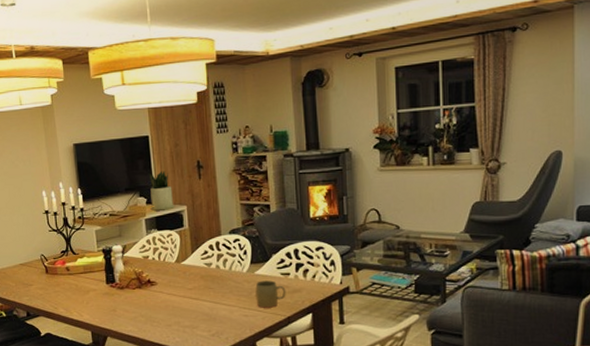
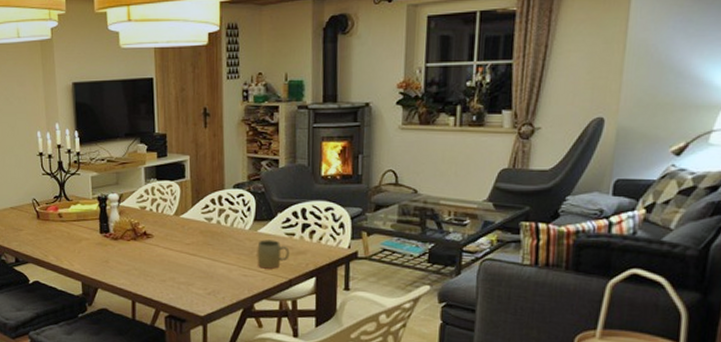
planter: present [148,170,176,211] -> none [150,116,178,159]

